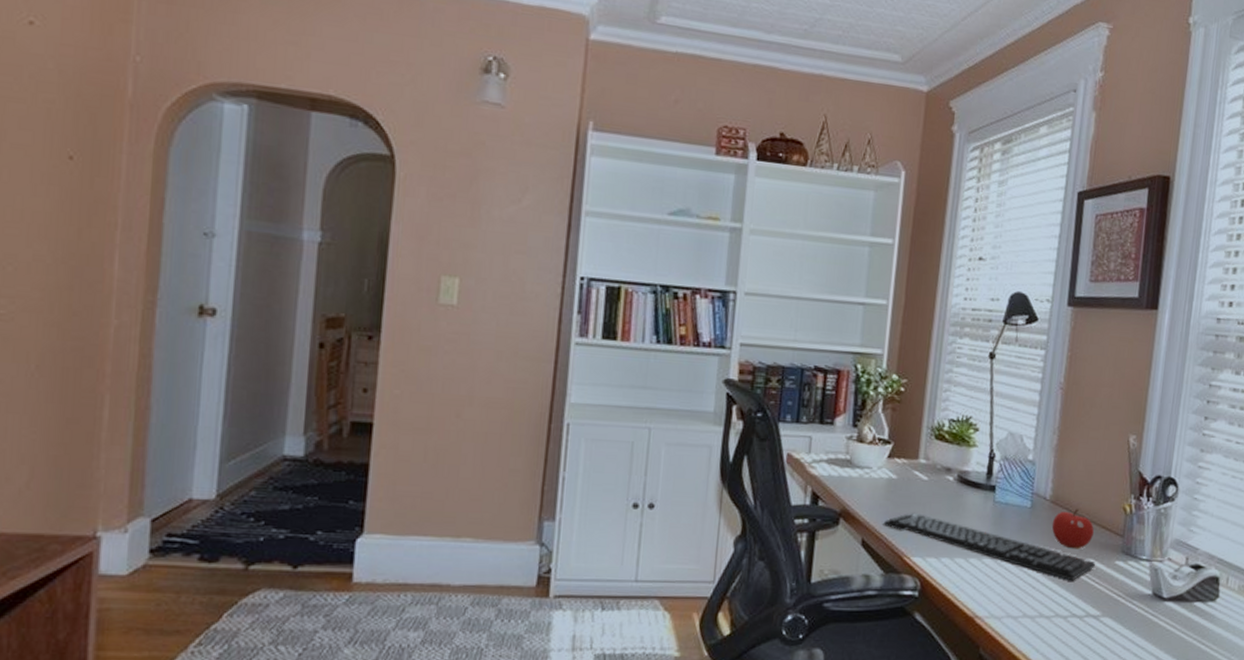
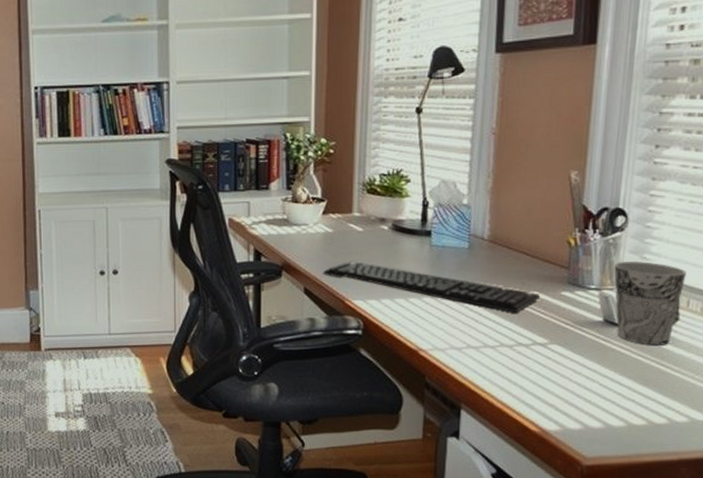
fruit: present [1051,509,1094,549] -> none [491,246,537,283]
cup: none [1163,533,1227,623] -> present [614,261,686,345]

